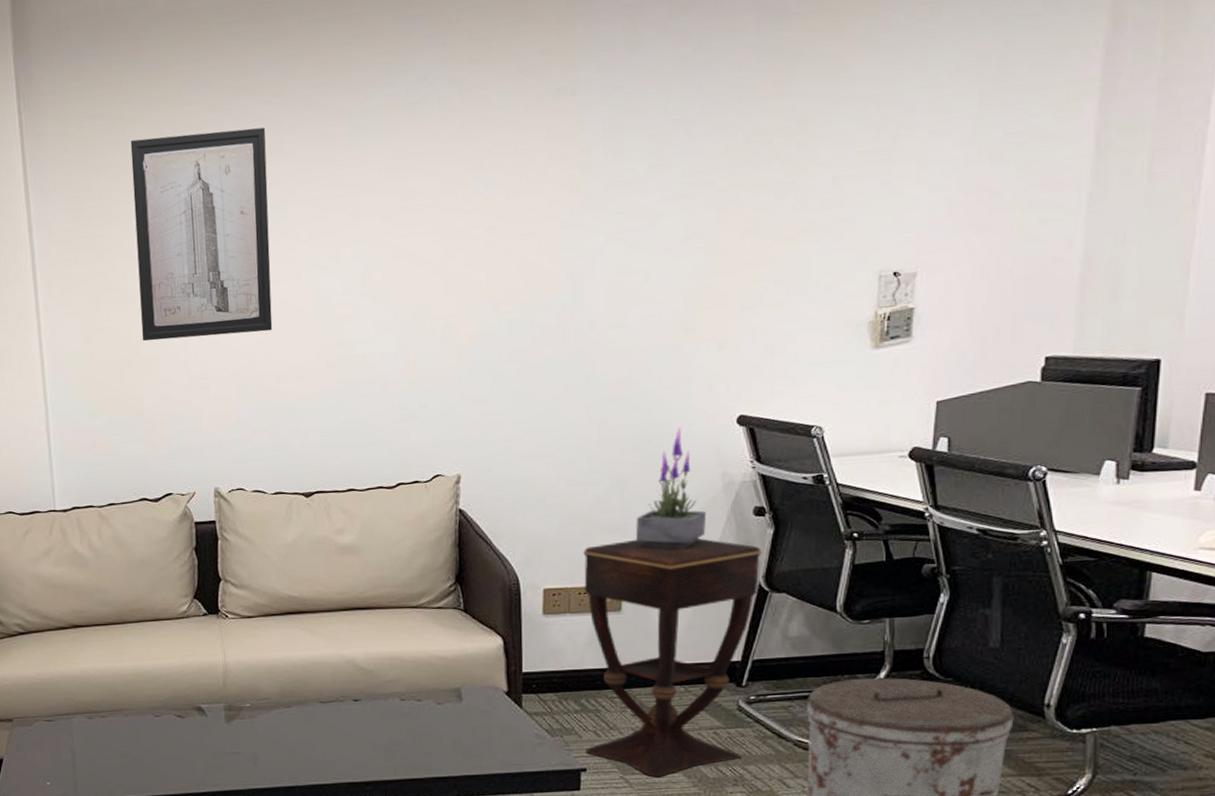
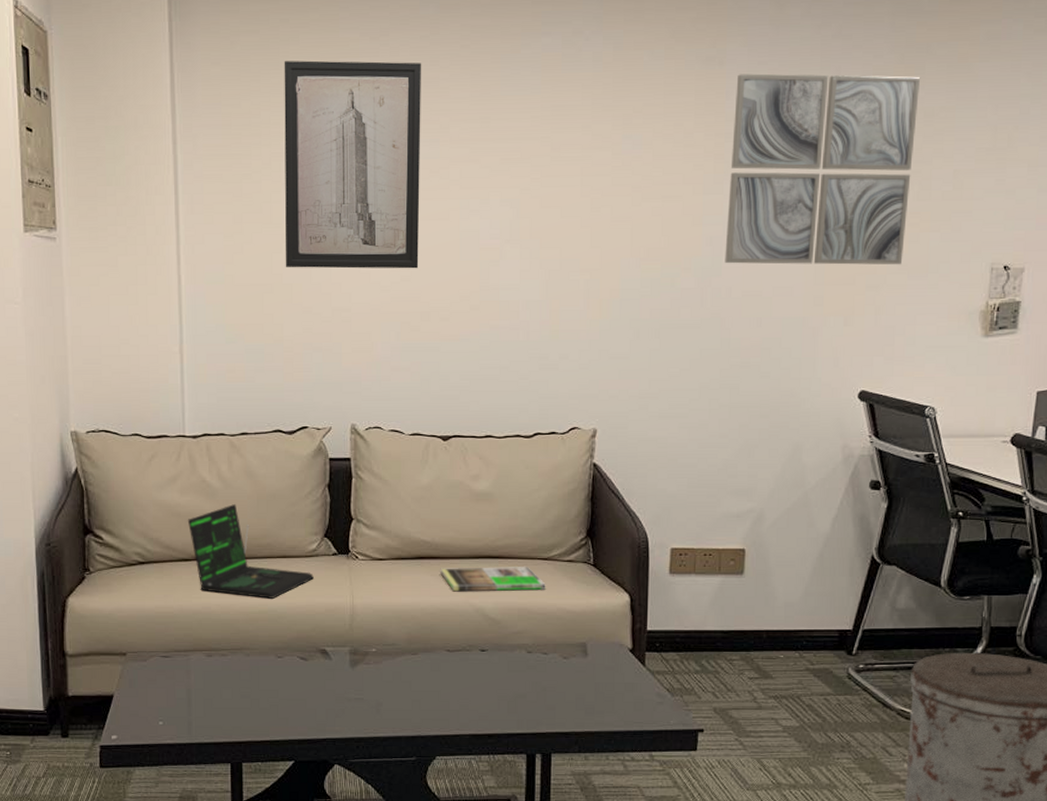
laptop: none [62,572,186,661] -> present [187,504,314,599]
magazine: none [309,615,416,645] -> present [440,565,546,592]
side table: present [583,538,762,778] -> none [704,504,875,741]
wall art: none [586,82,791,297] -> present [725,74,920,265]
potted plant: present [636,427,707,549] -> none [761,398,827,516]

